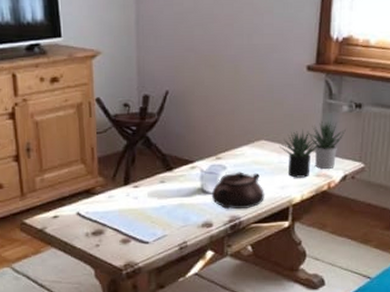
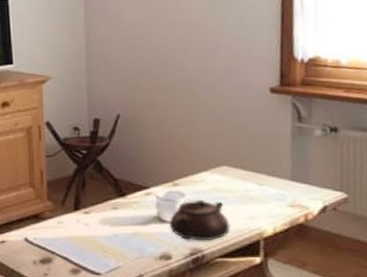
succulent plant: present [279,121,346,178] -> none [243,145,321,208]

